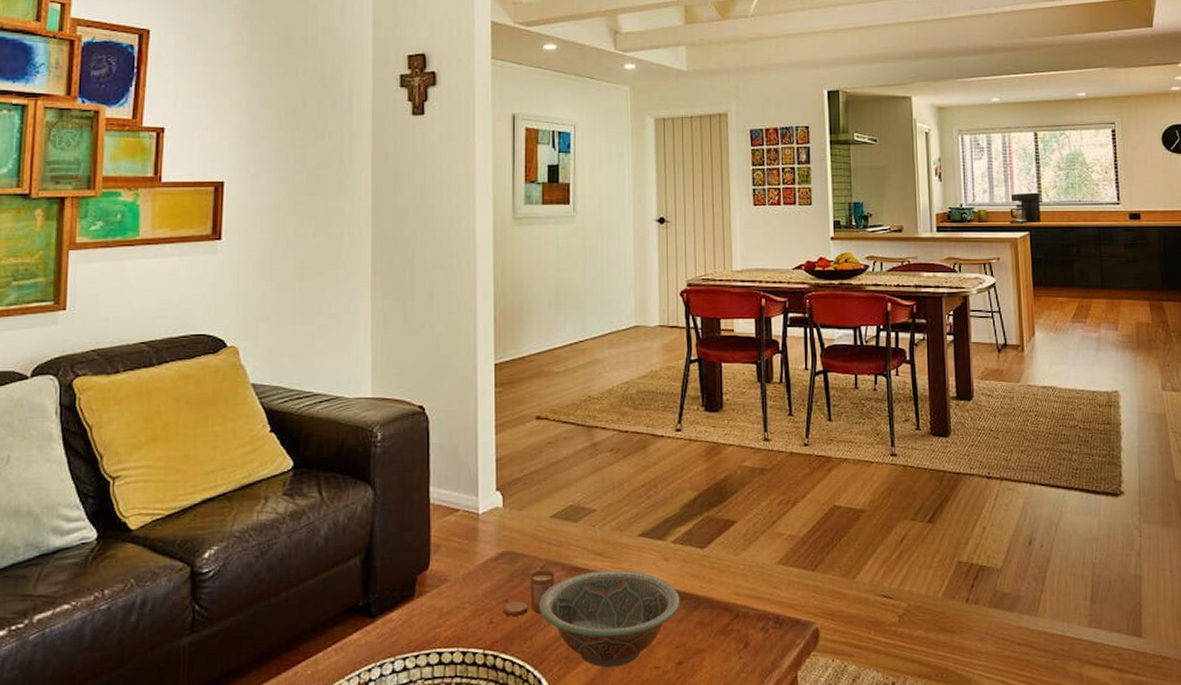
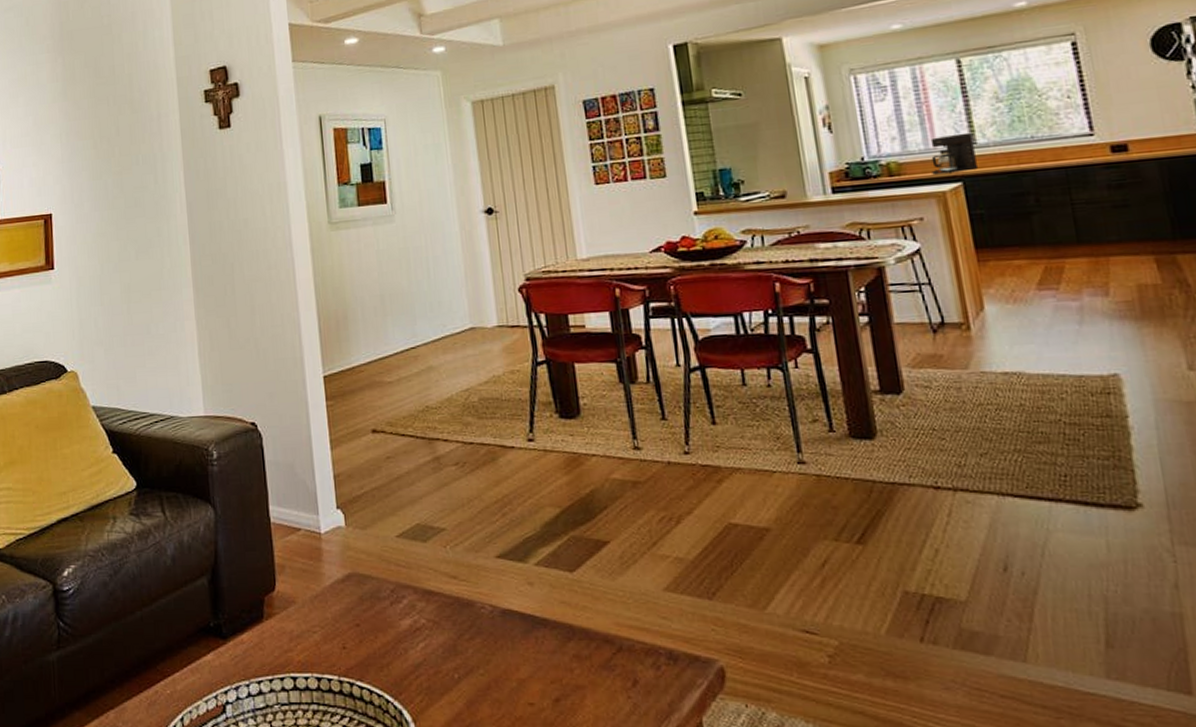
candle: present [503,570,555,616] -> none [355,593,408,641]
decorative bowl: present [539,570,680,668] -> none [392,595,551,701]

